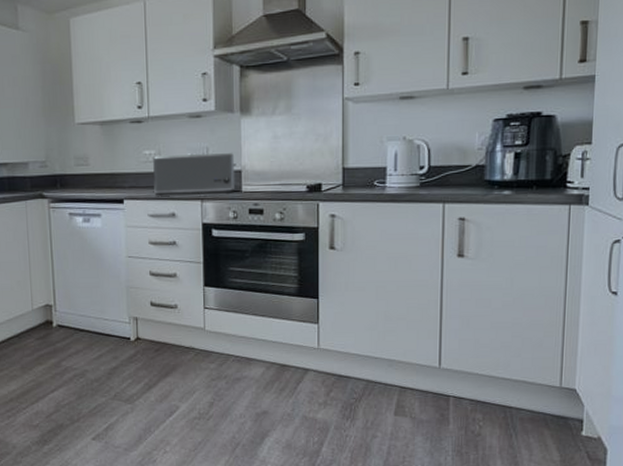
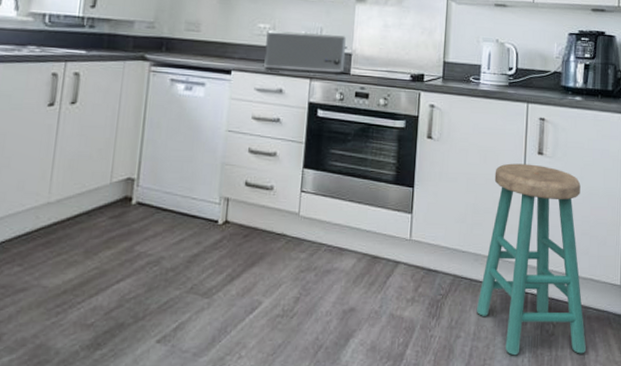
stool: none [392,267,519,454] -> present [476,163,587,356]

